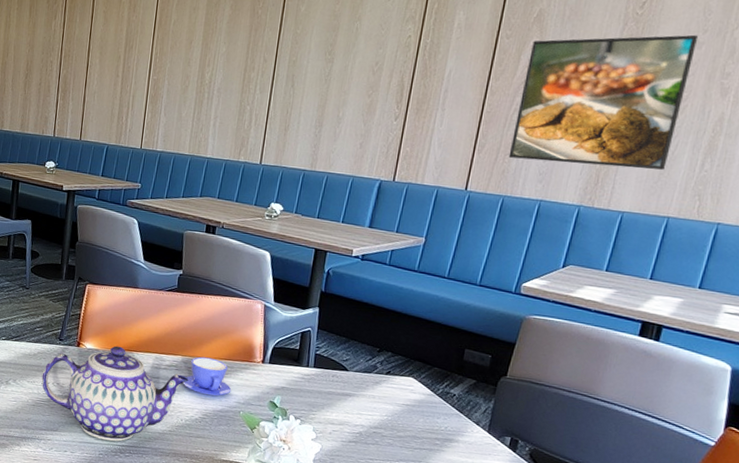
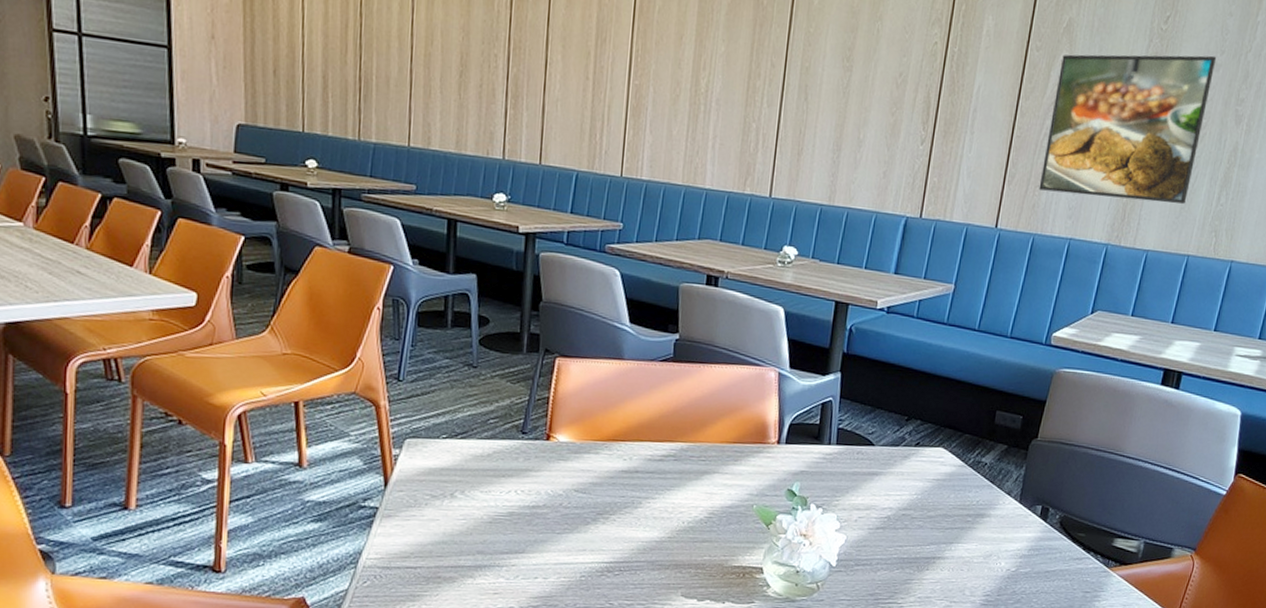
teapot: present [41,346,189,442] -> none [499,435,691,559]
teacup: present [183,356,232,396] -> none [683,441,743,489]

